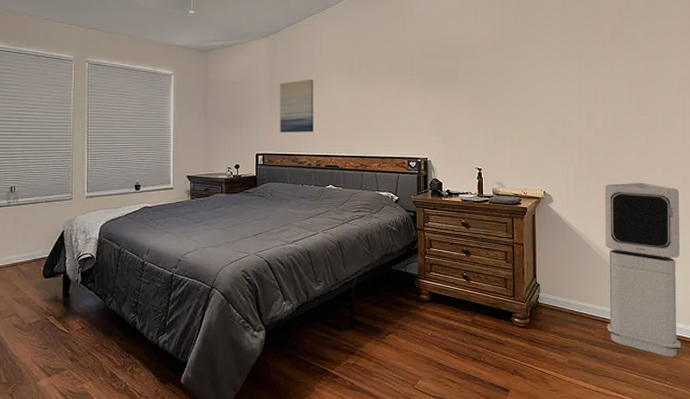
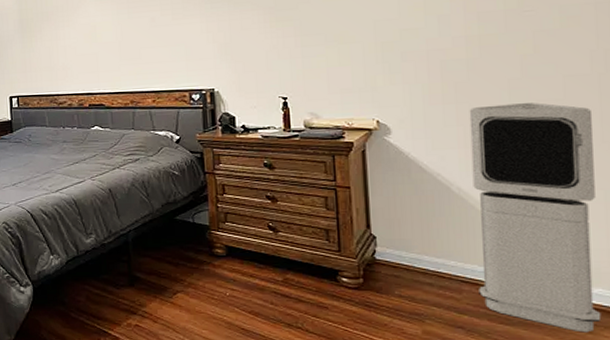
wall art: present [280,80,313,132] -> none [31,9,73,71]

